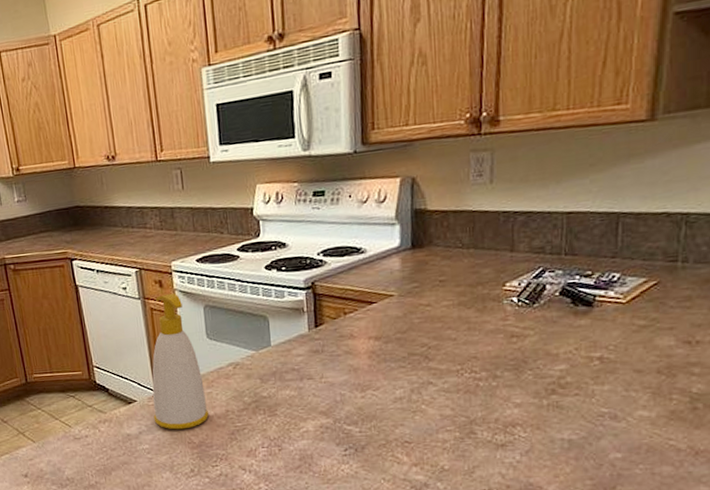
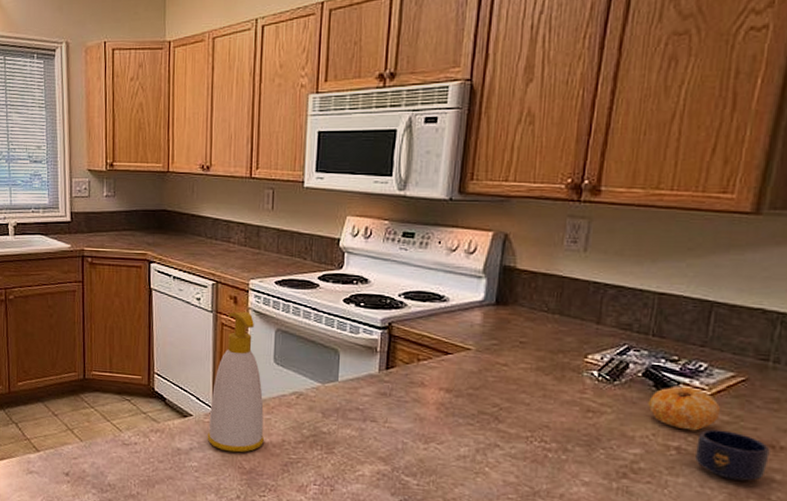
fruit: none [568,298,637,340] -> present [648,385,721,431]
mug: none [618,334,687,380] -> present [695,429,770,481]

